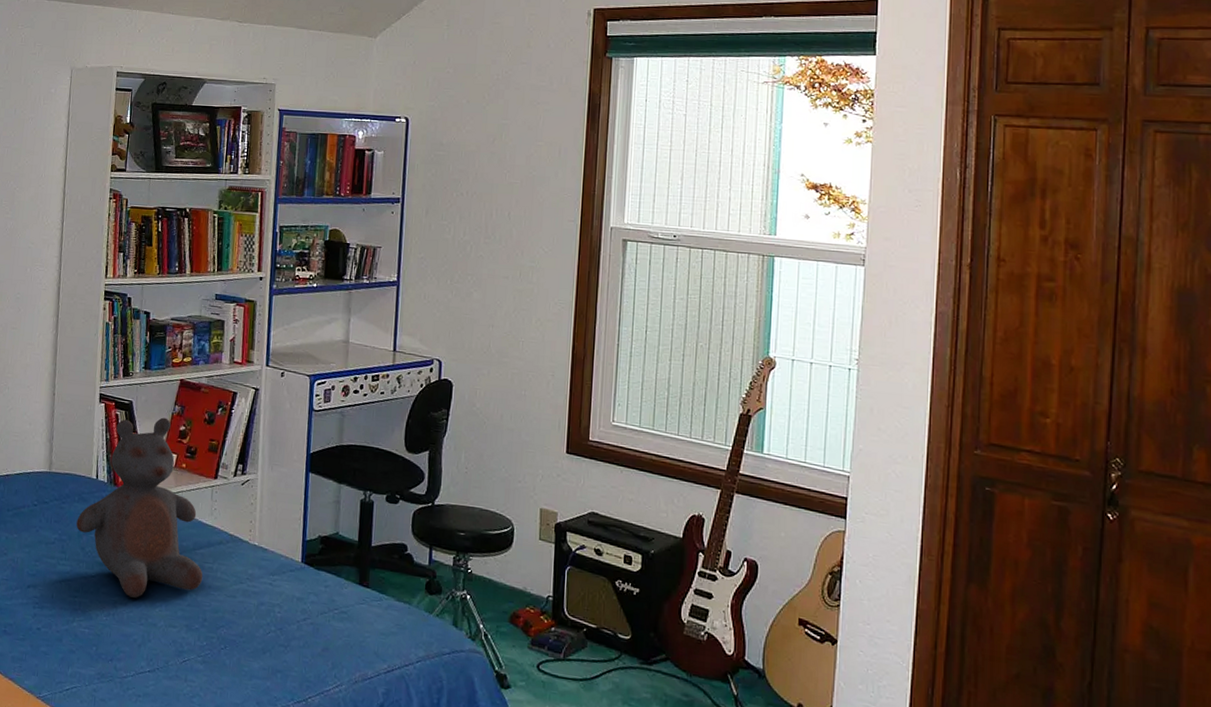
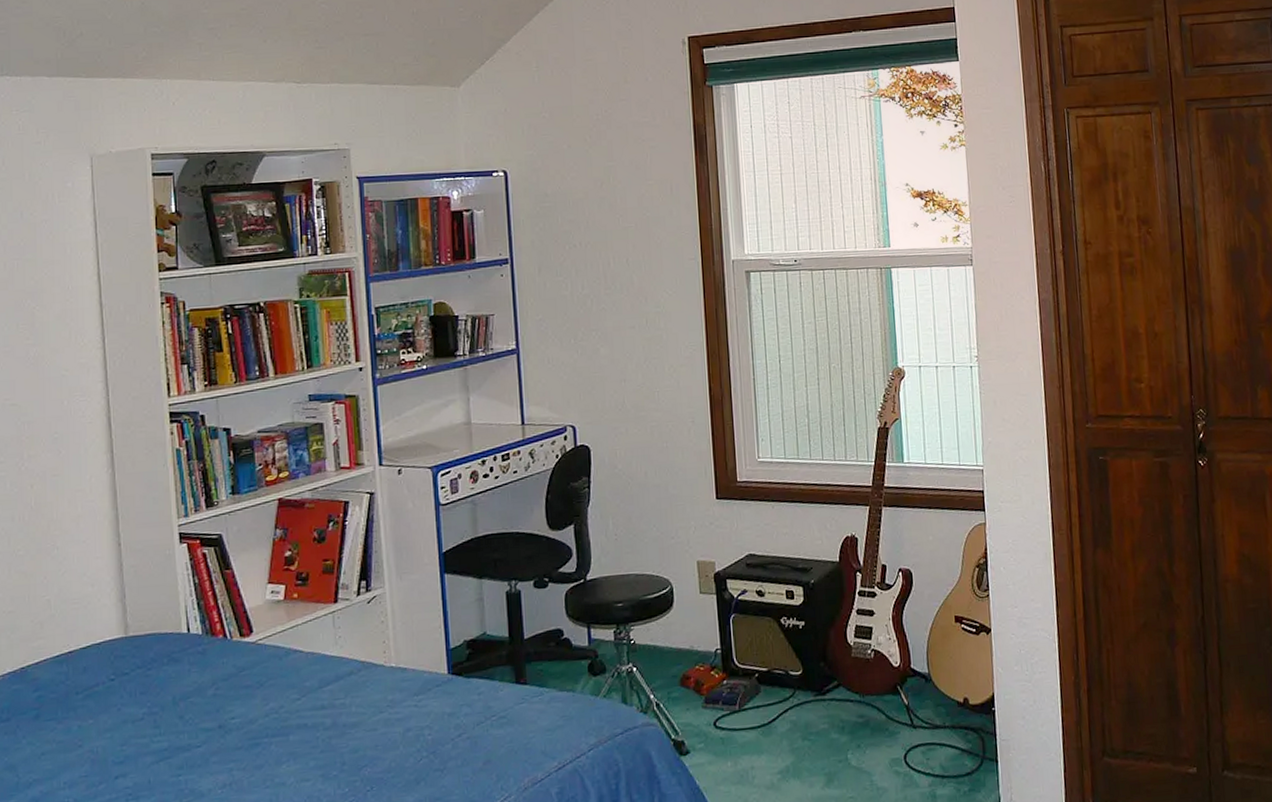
teddy bear: present [76,417,203,598] -> none [169,545,335,760]

